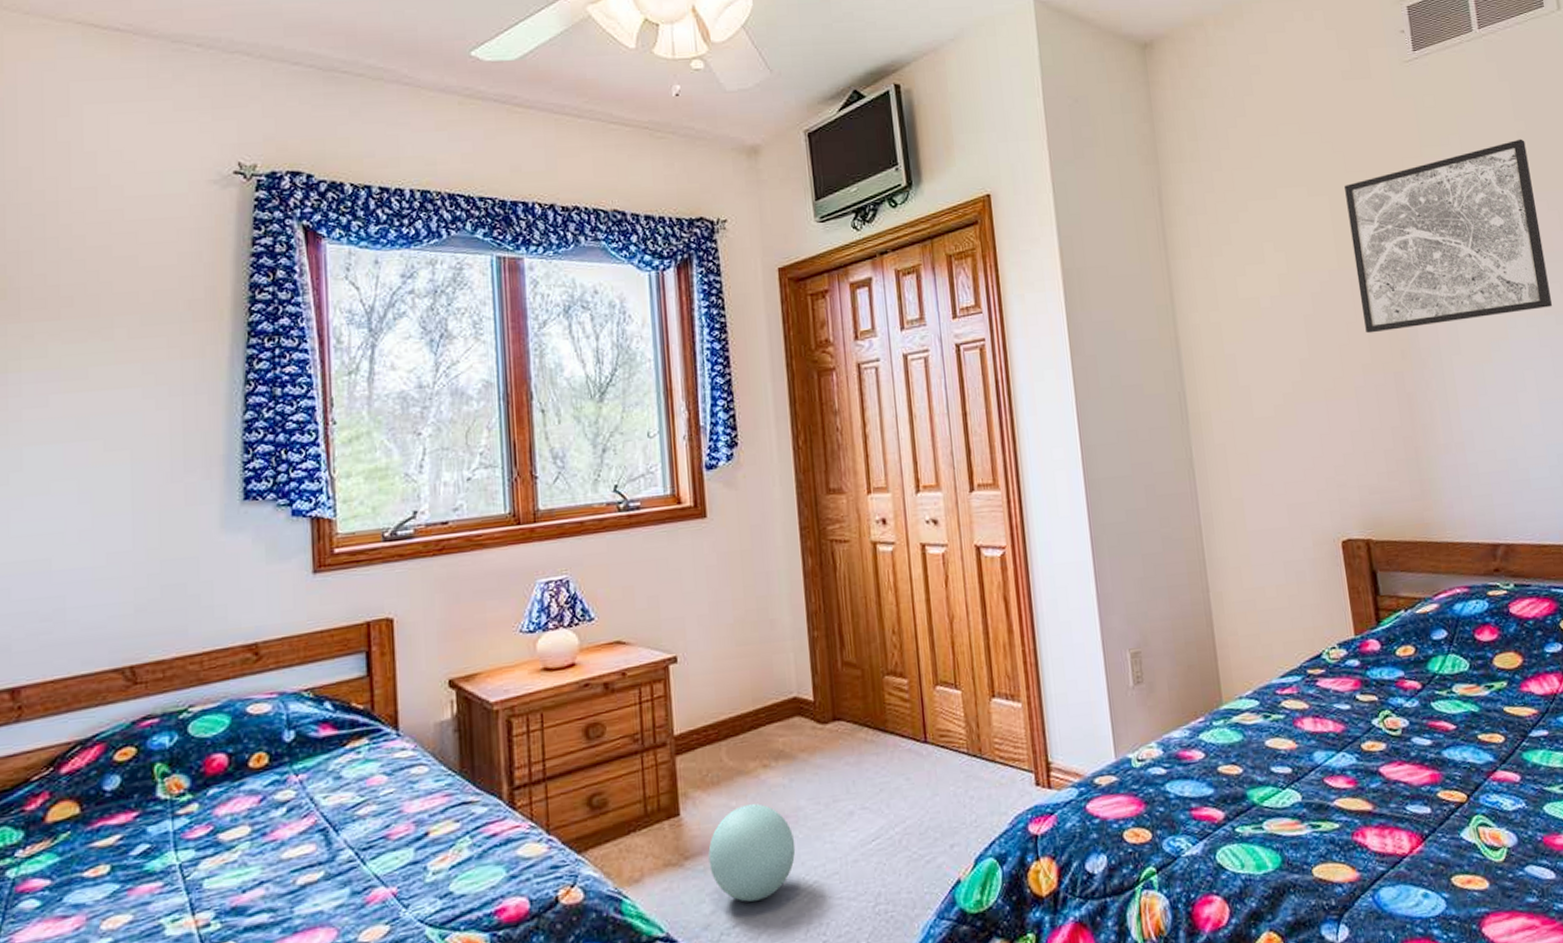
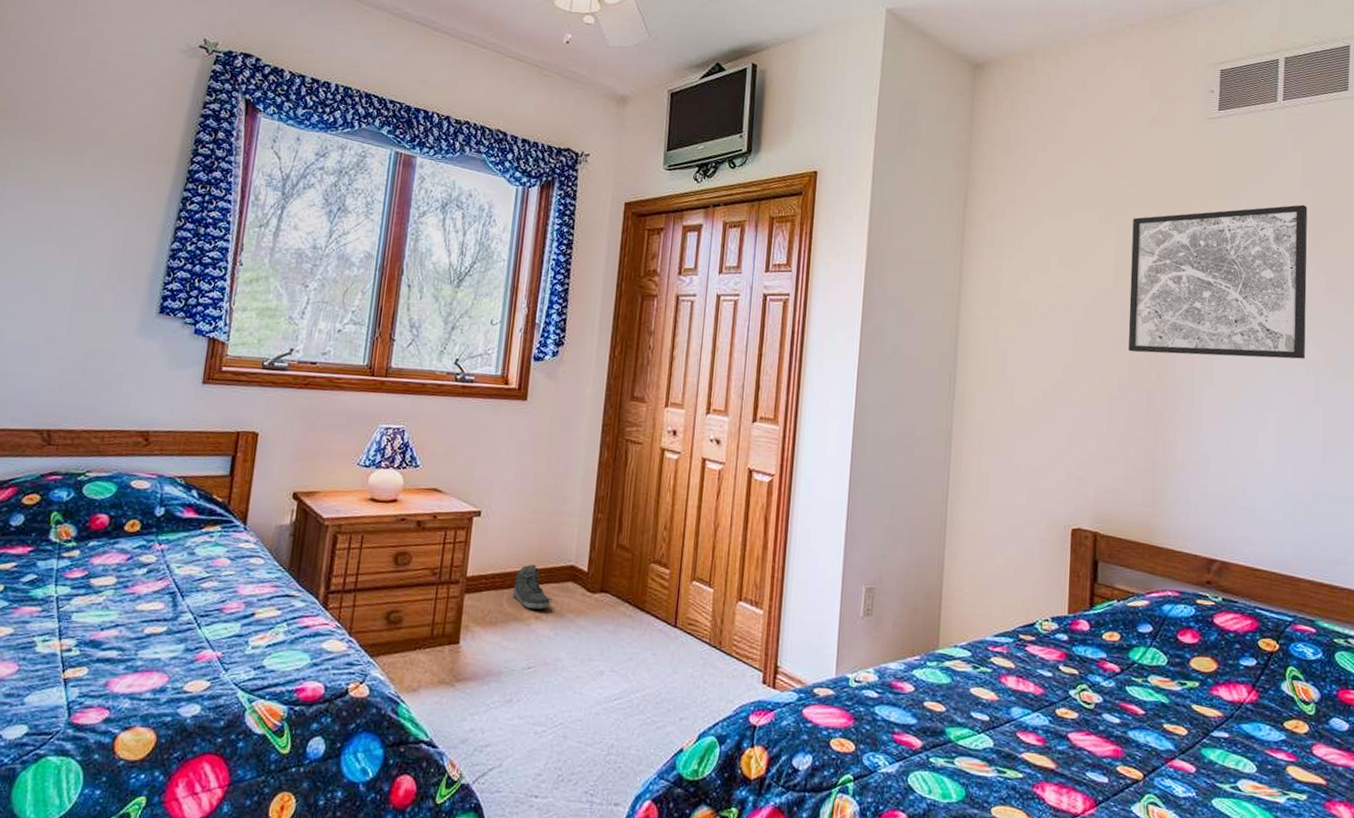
ball: present [708,803,796,902] -> none [475,647,550,729]
sneaker: none [730,705,777,758] -> present [512,564,550,610]

